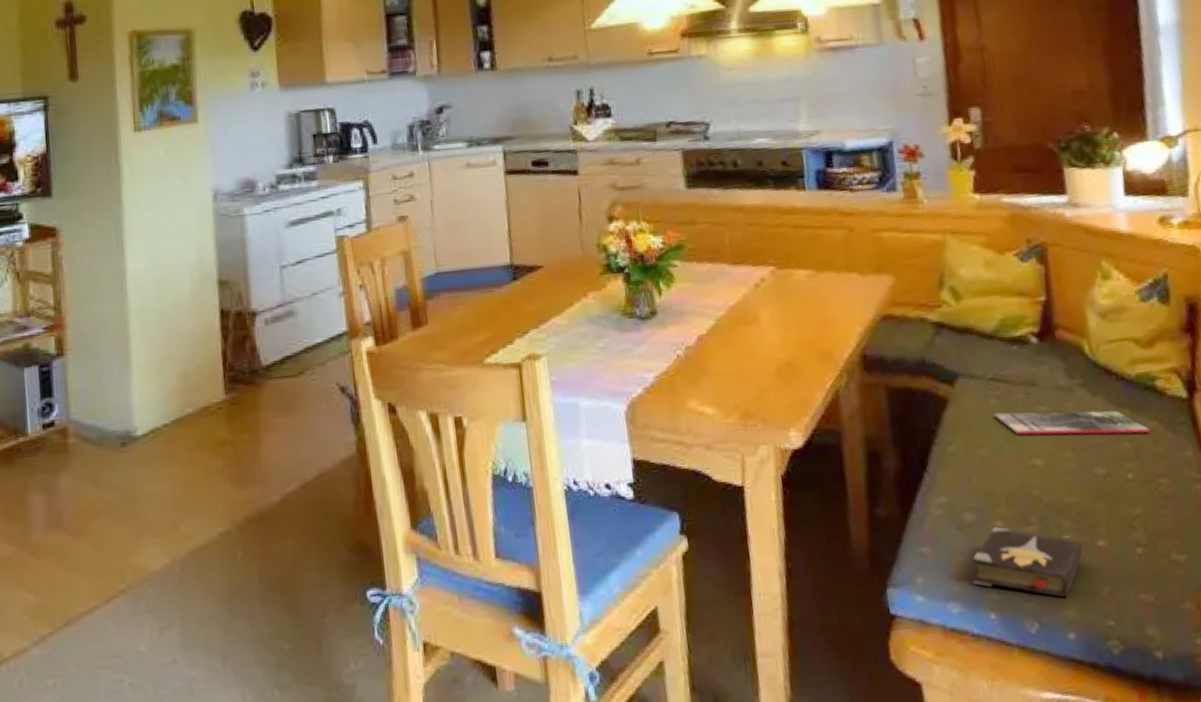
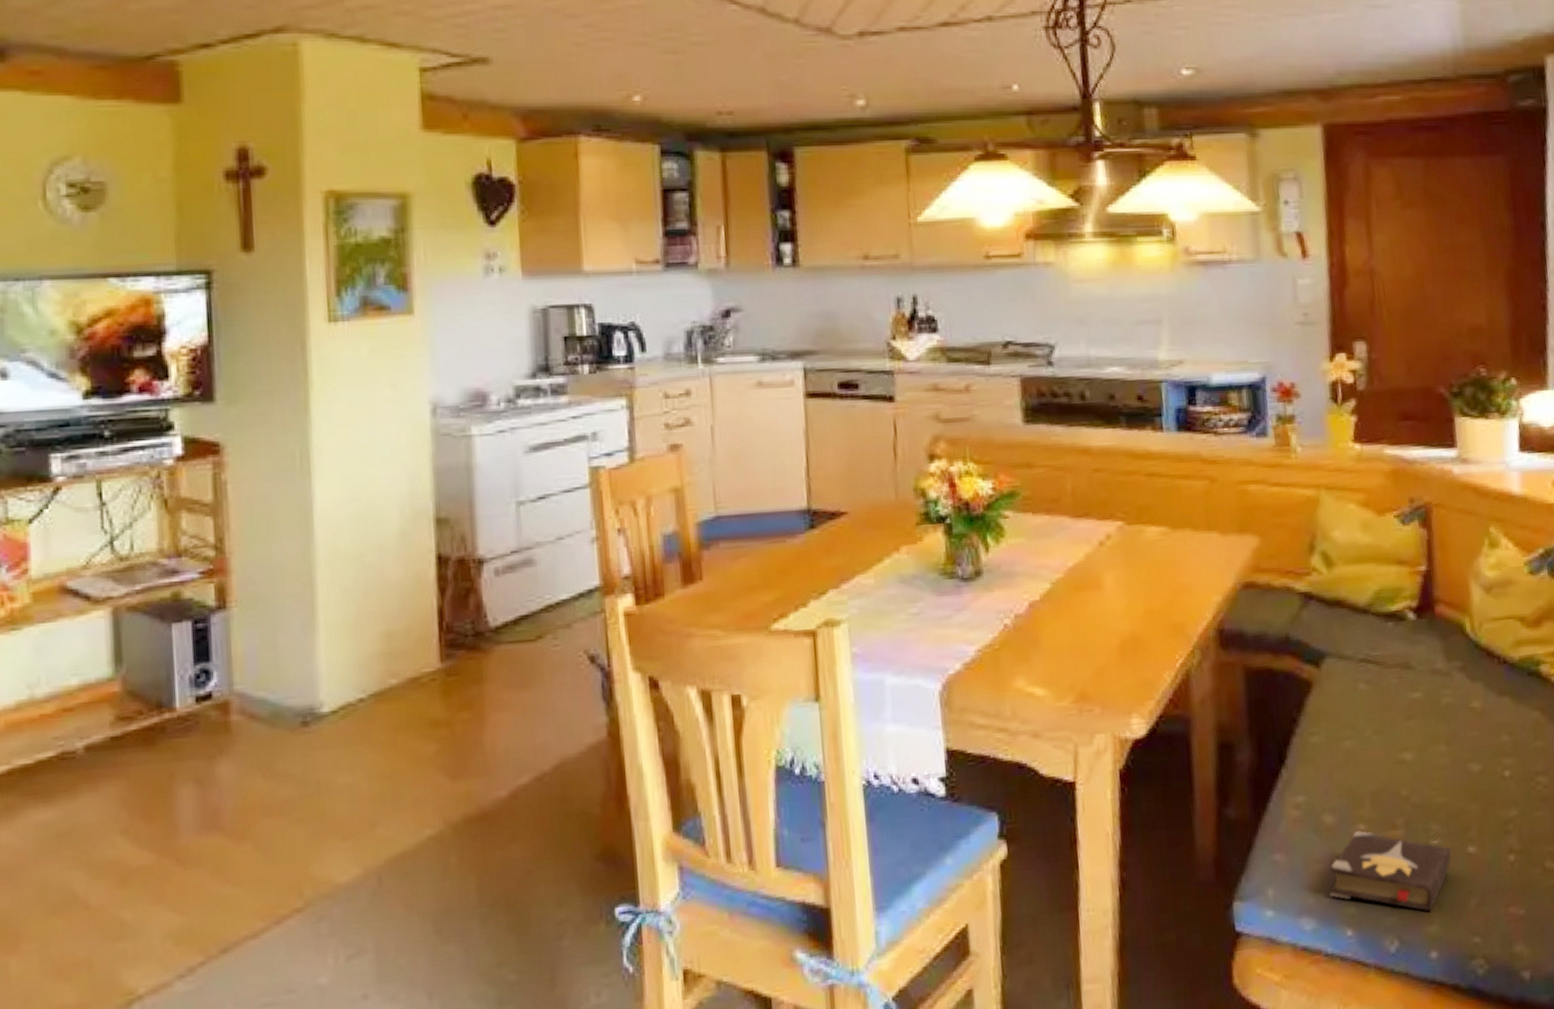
magazine: present [994,410,1150,435] -> none [1362,698,1531,726]

